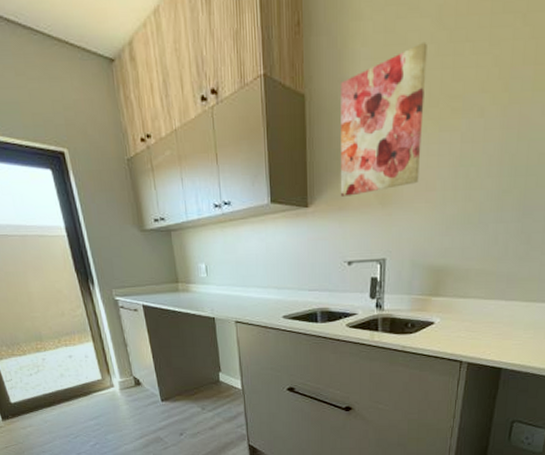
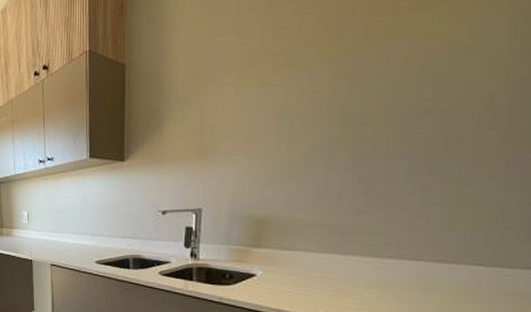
wall art: present [341,41,427,198] -> none [157,9,246,152]

